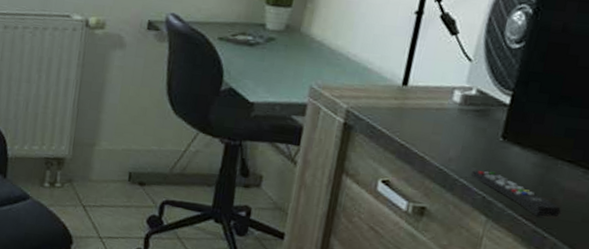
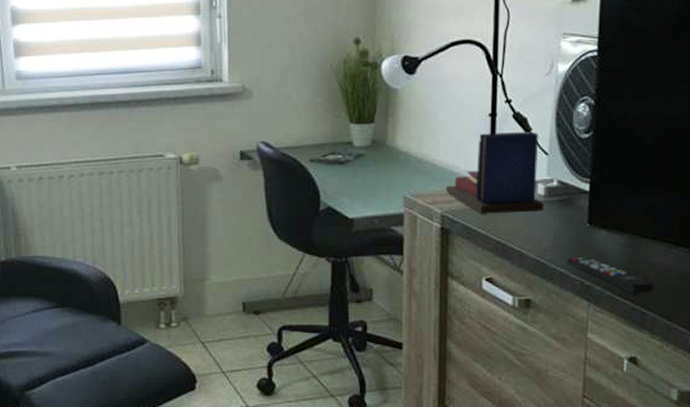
book: none [355,31,465,120] -> present [446,131,543,214]

